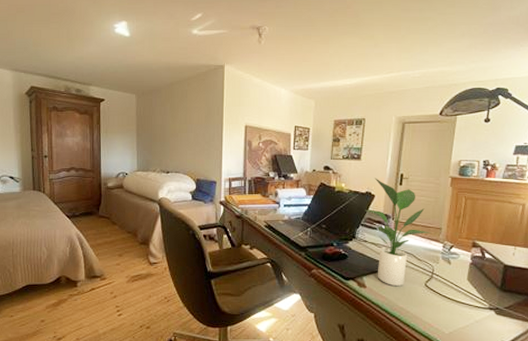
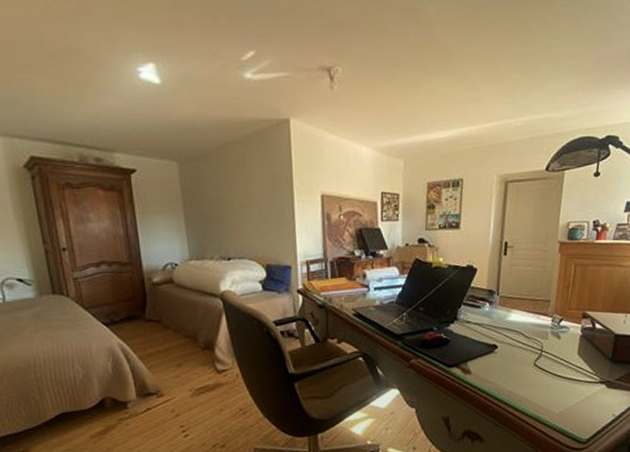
potted plant: present [365,178,432,287] -> none [467,248,540,369]

